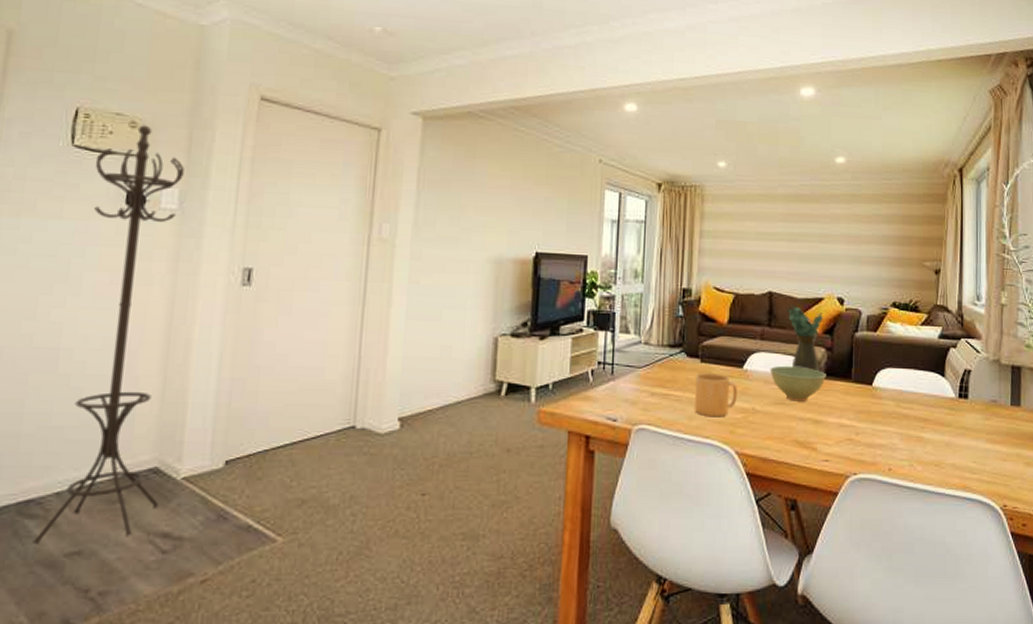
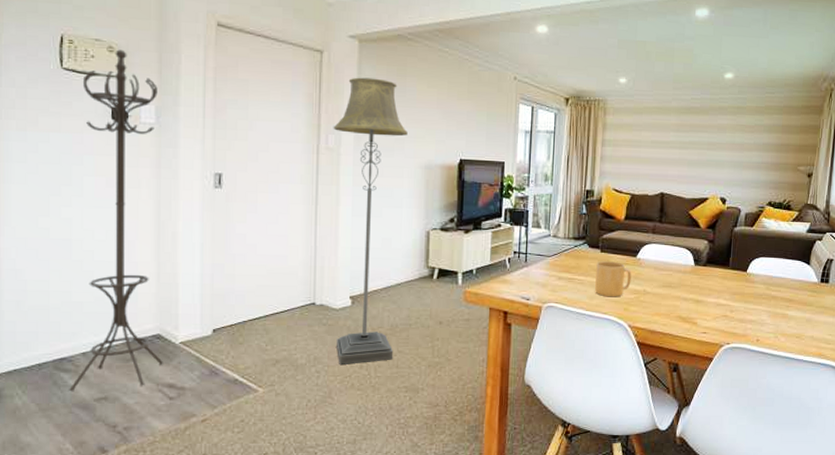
floor lamp: none [378,158,476,505] -> present [333,77,408,364]
bowl: present [769,365,826,402] -> none [659,255,708,285]
vase: present [787,303,823,372] -> none [676,202,707,260]

